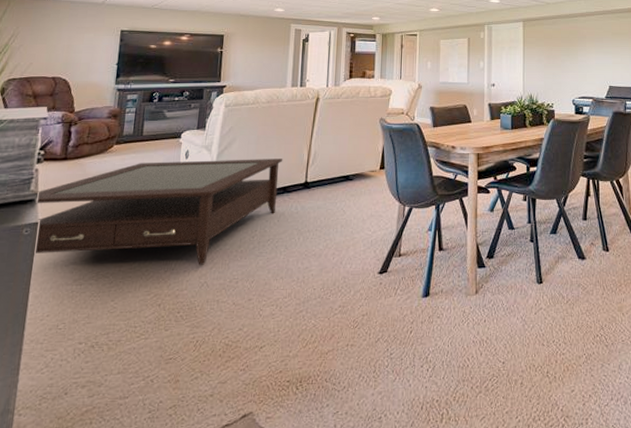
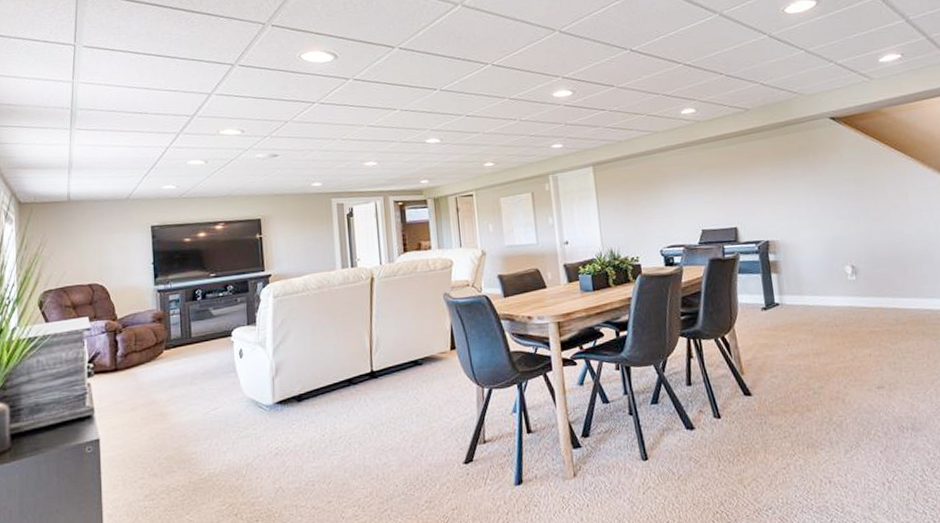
coffee table: present [35,159,283,265] -> none [93,348,344,471]

